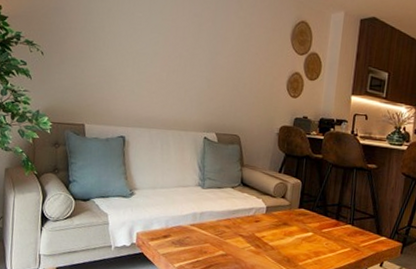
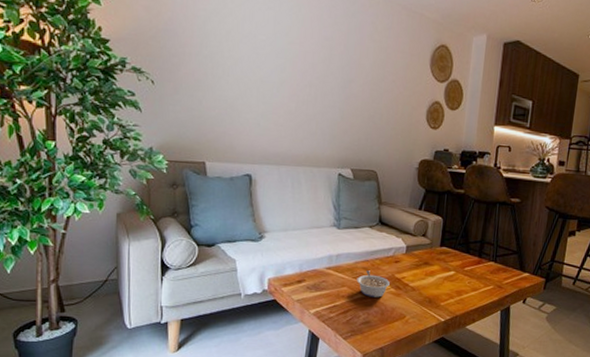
legume: none [218,228,250,255] -> present [356,270,390,298]

